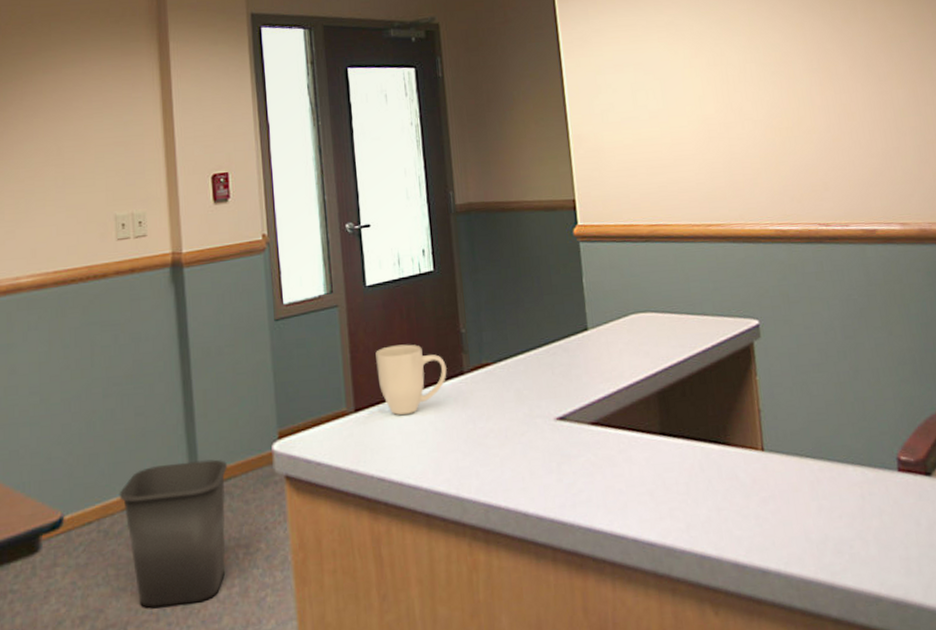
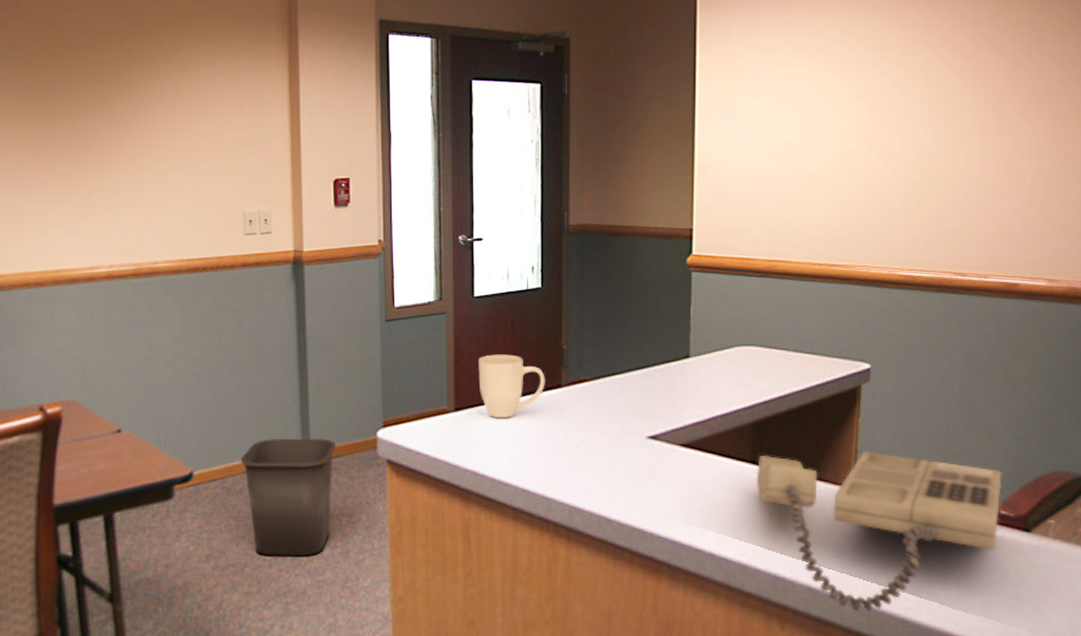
telephone: none [667,408,904,583] -> present [756,450,1002,611]

